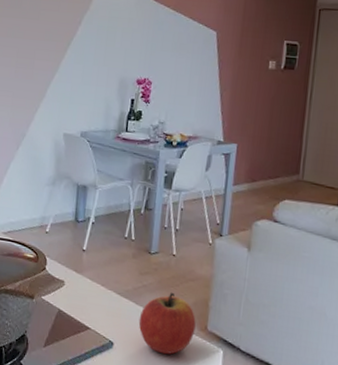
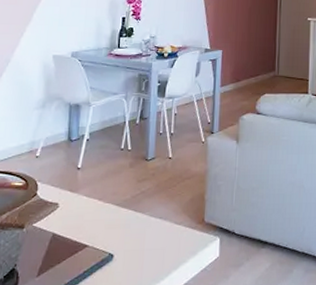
apple: present [138,291,196,355] -> none [138,193,194,255]

